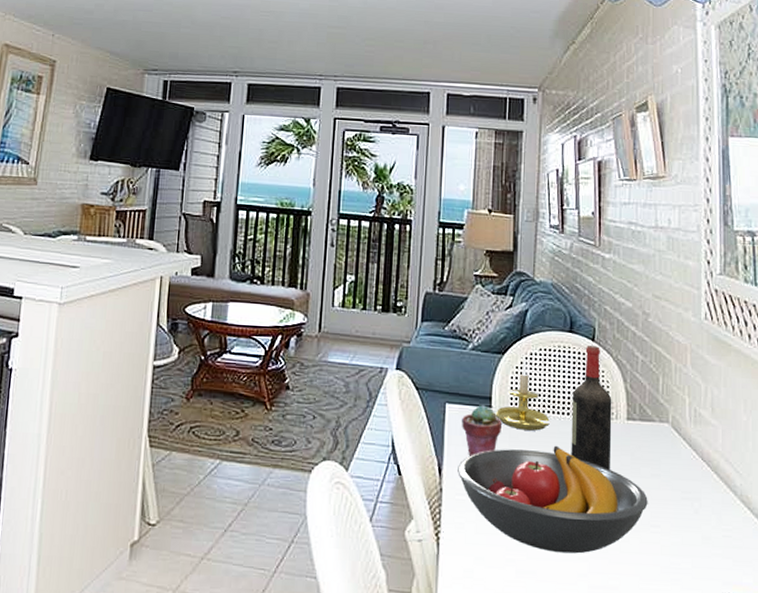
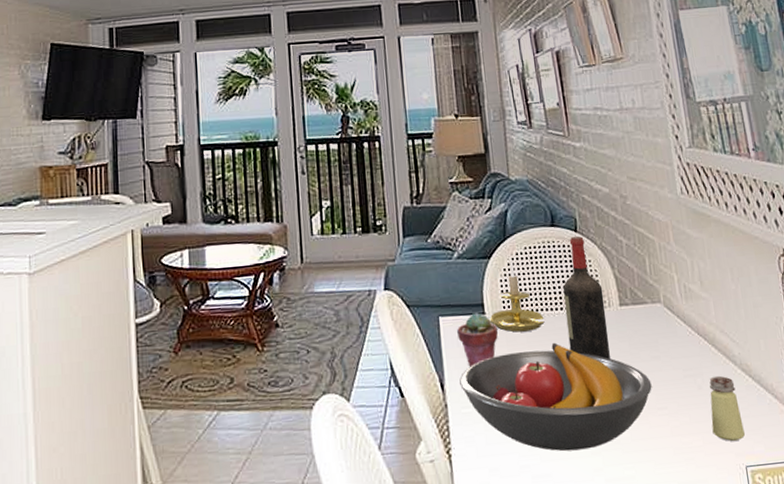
saltshaker: none [703,503,735,569] -> present [709,376,745,441]

